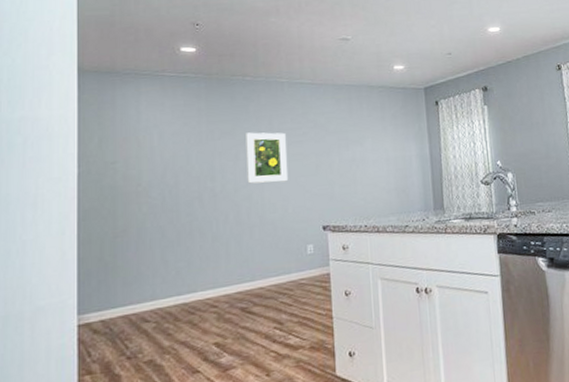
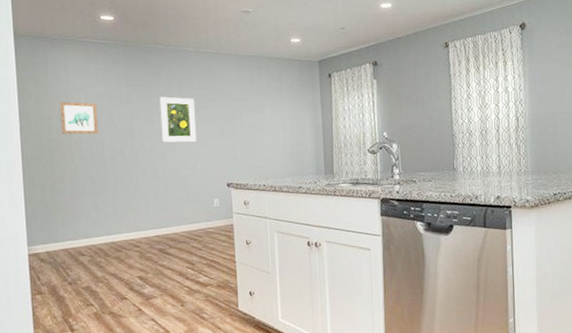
wall art: none [127,142,173,180] -> present [59,101,99,135]

